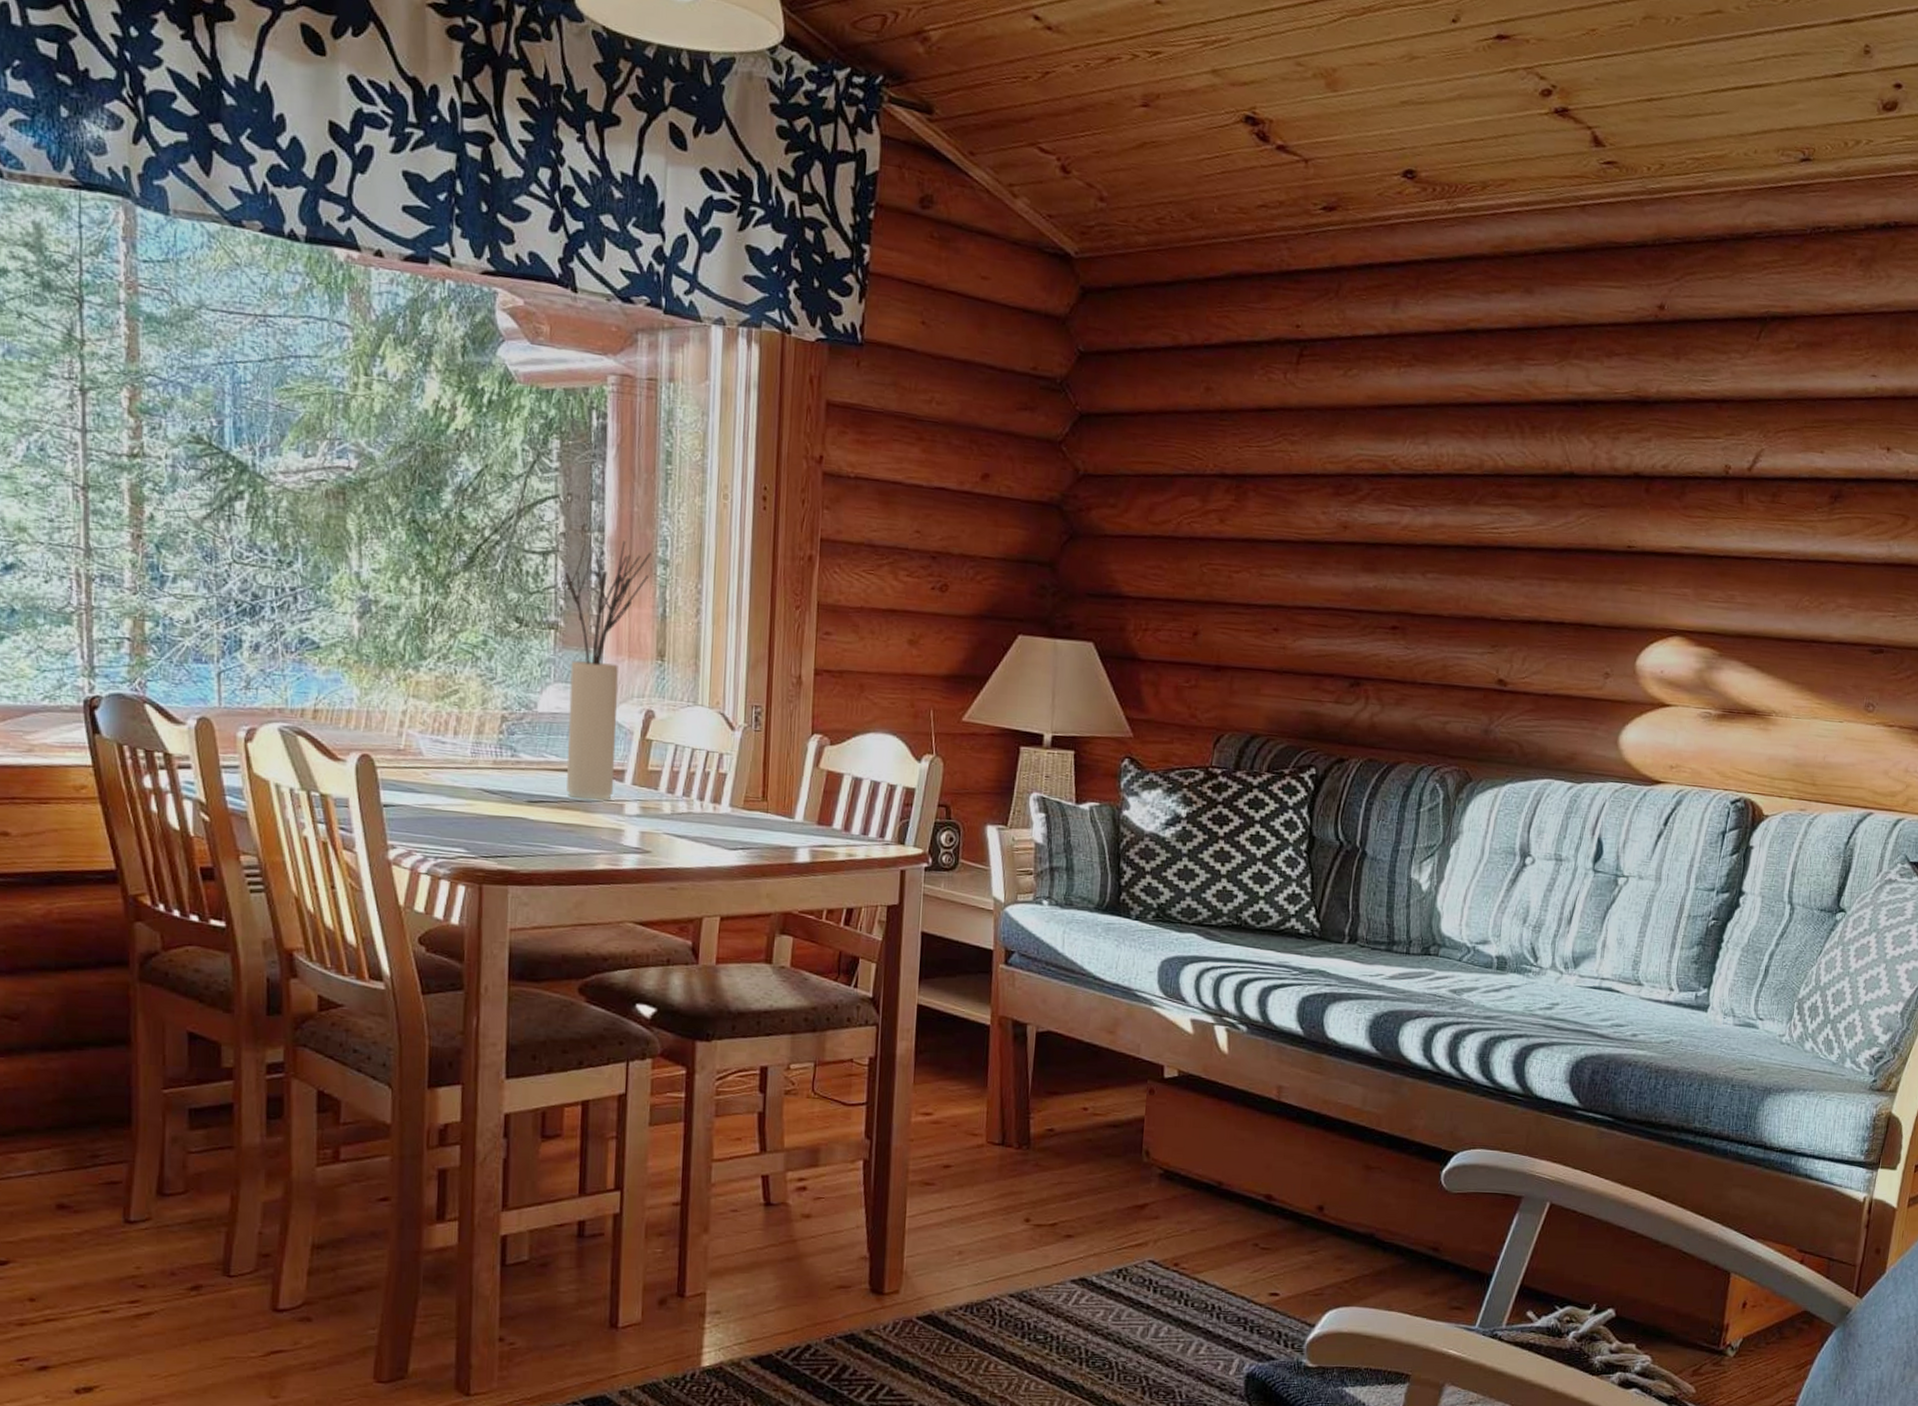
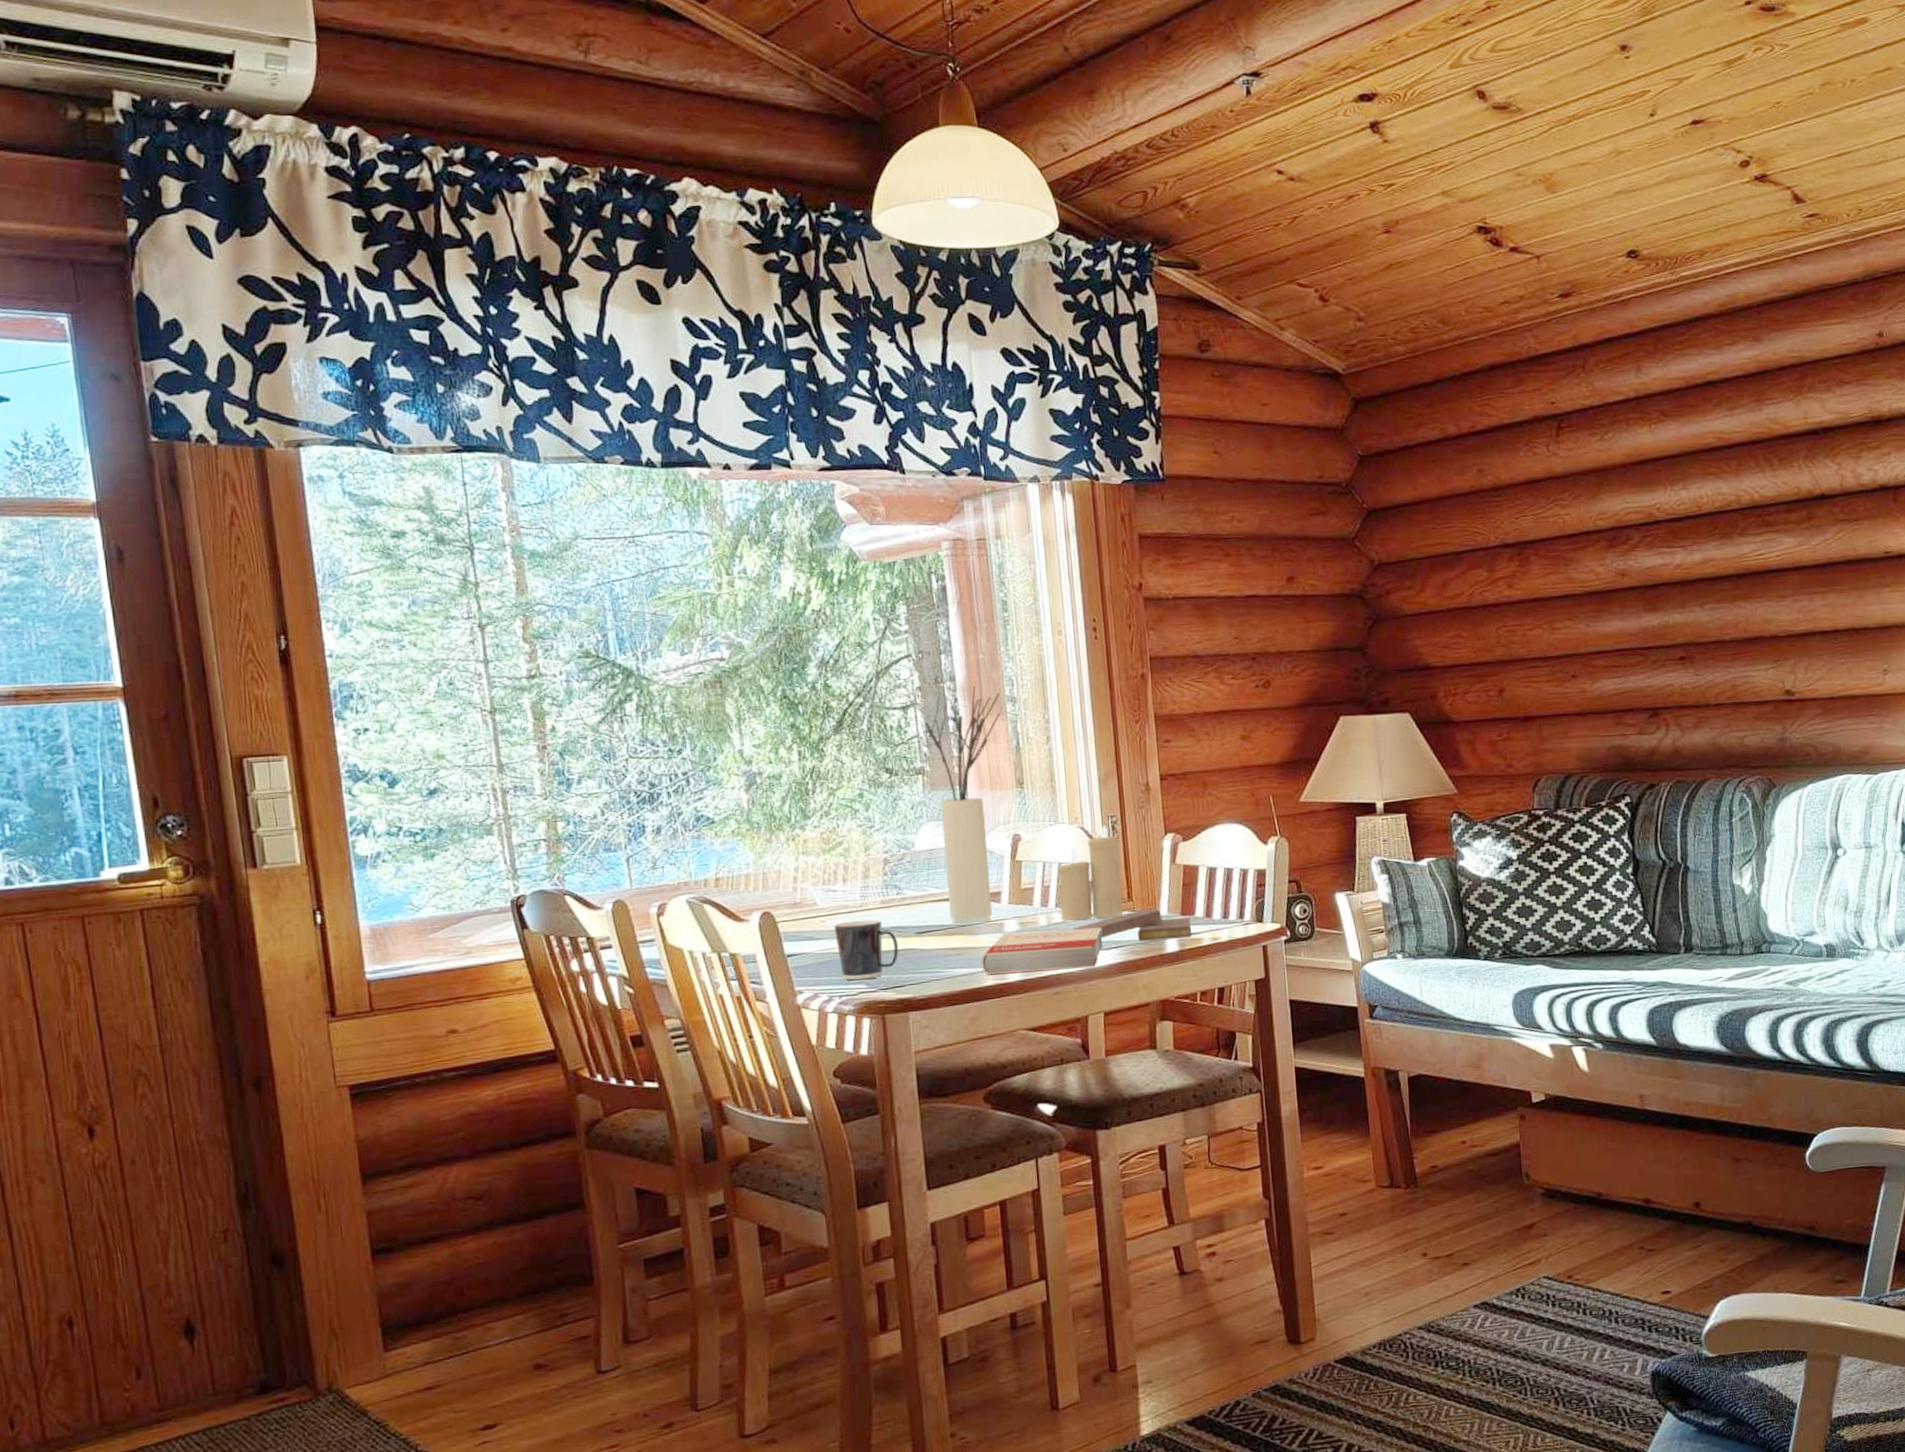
mug: none [438,778,507,844] -> present [834,919,899,981]
book: none [594,816,730,867] -> present [981,927,1103,975]
candle: none [687,714,762,817] -> present [1058,825,1124,921]
book: none [699,812,828,850] -> present [1074,909,1192,941]

